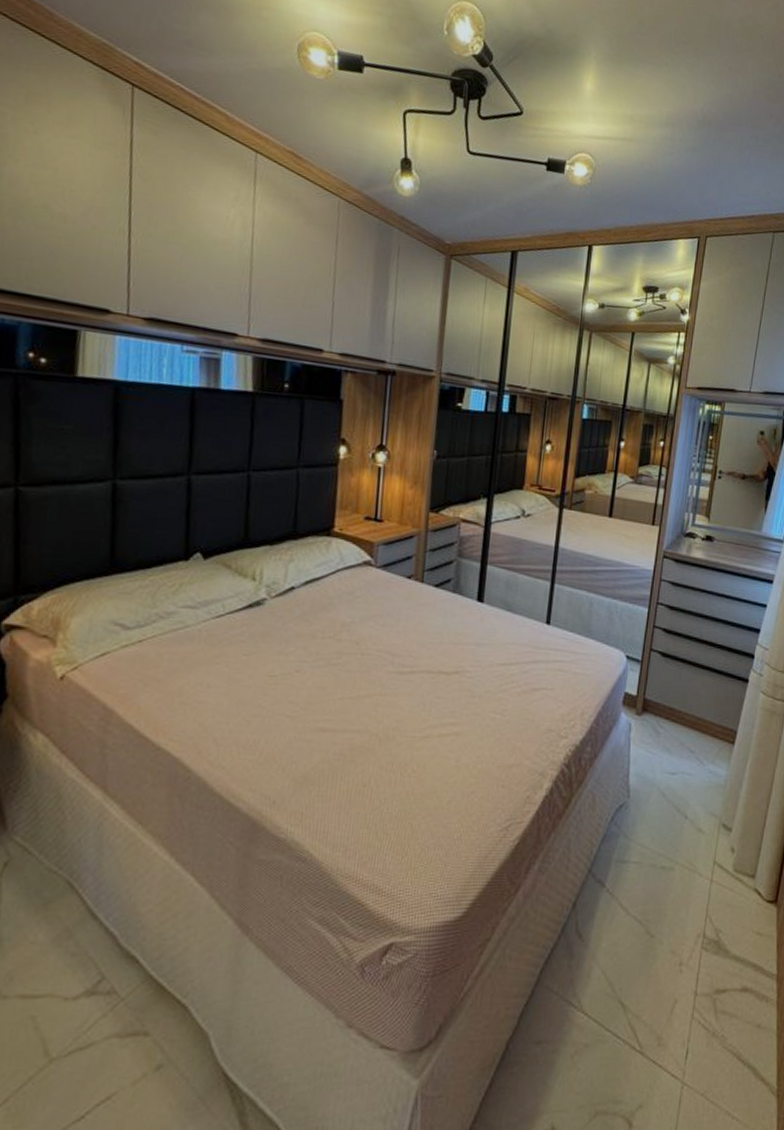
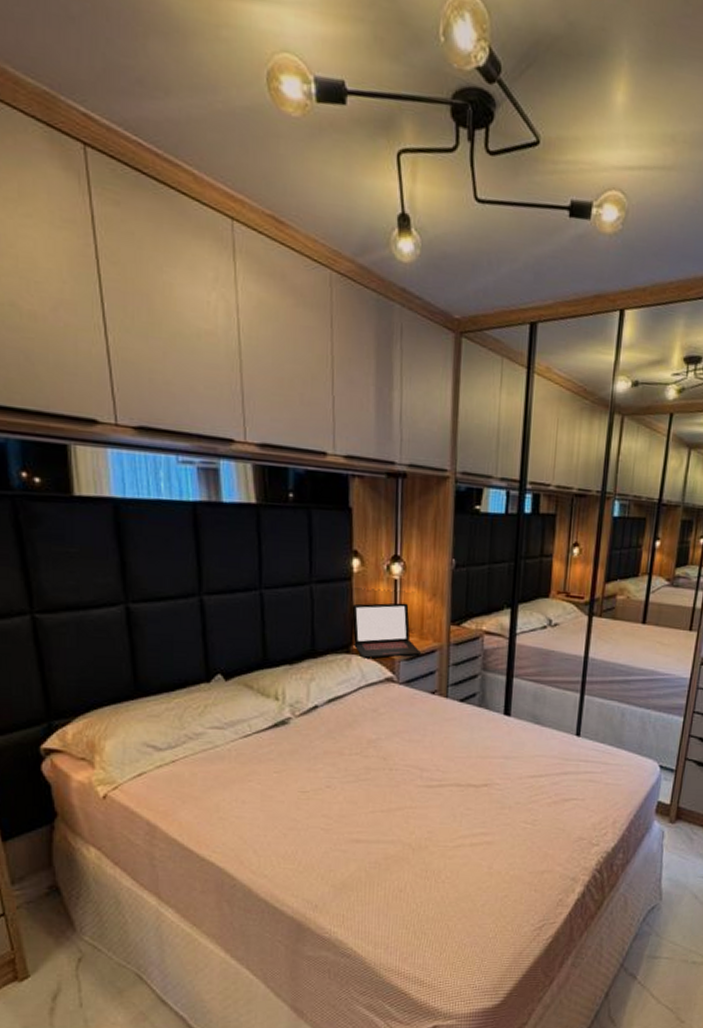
laptop: none [334,488,399,542] -> present [352,602,421,659]

